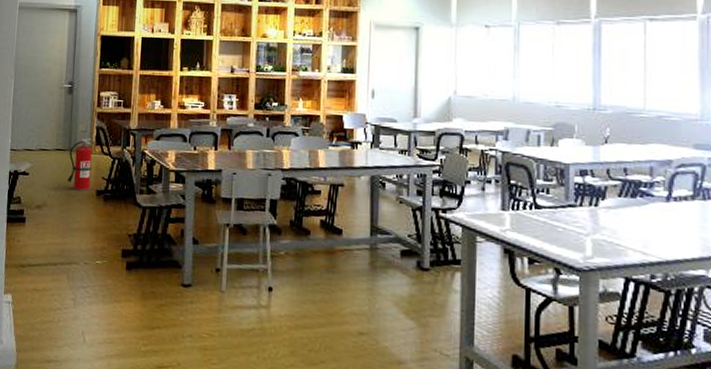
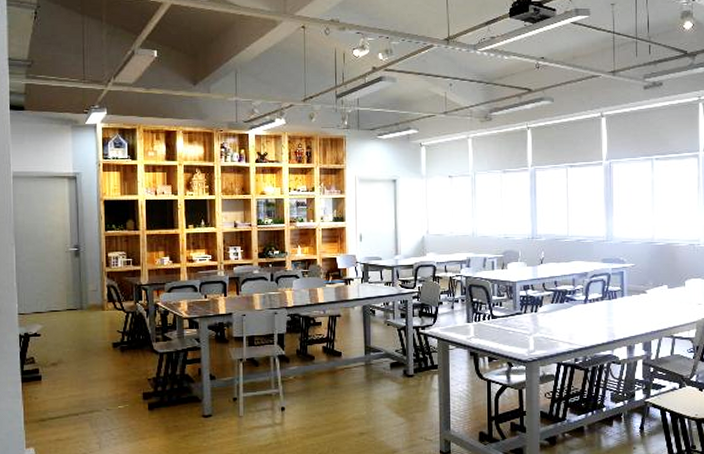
fire extinguisher: present [68,138,93,191] -> none [82,296,106,345]

